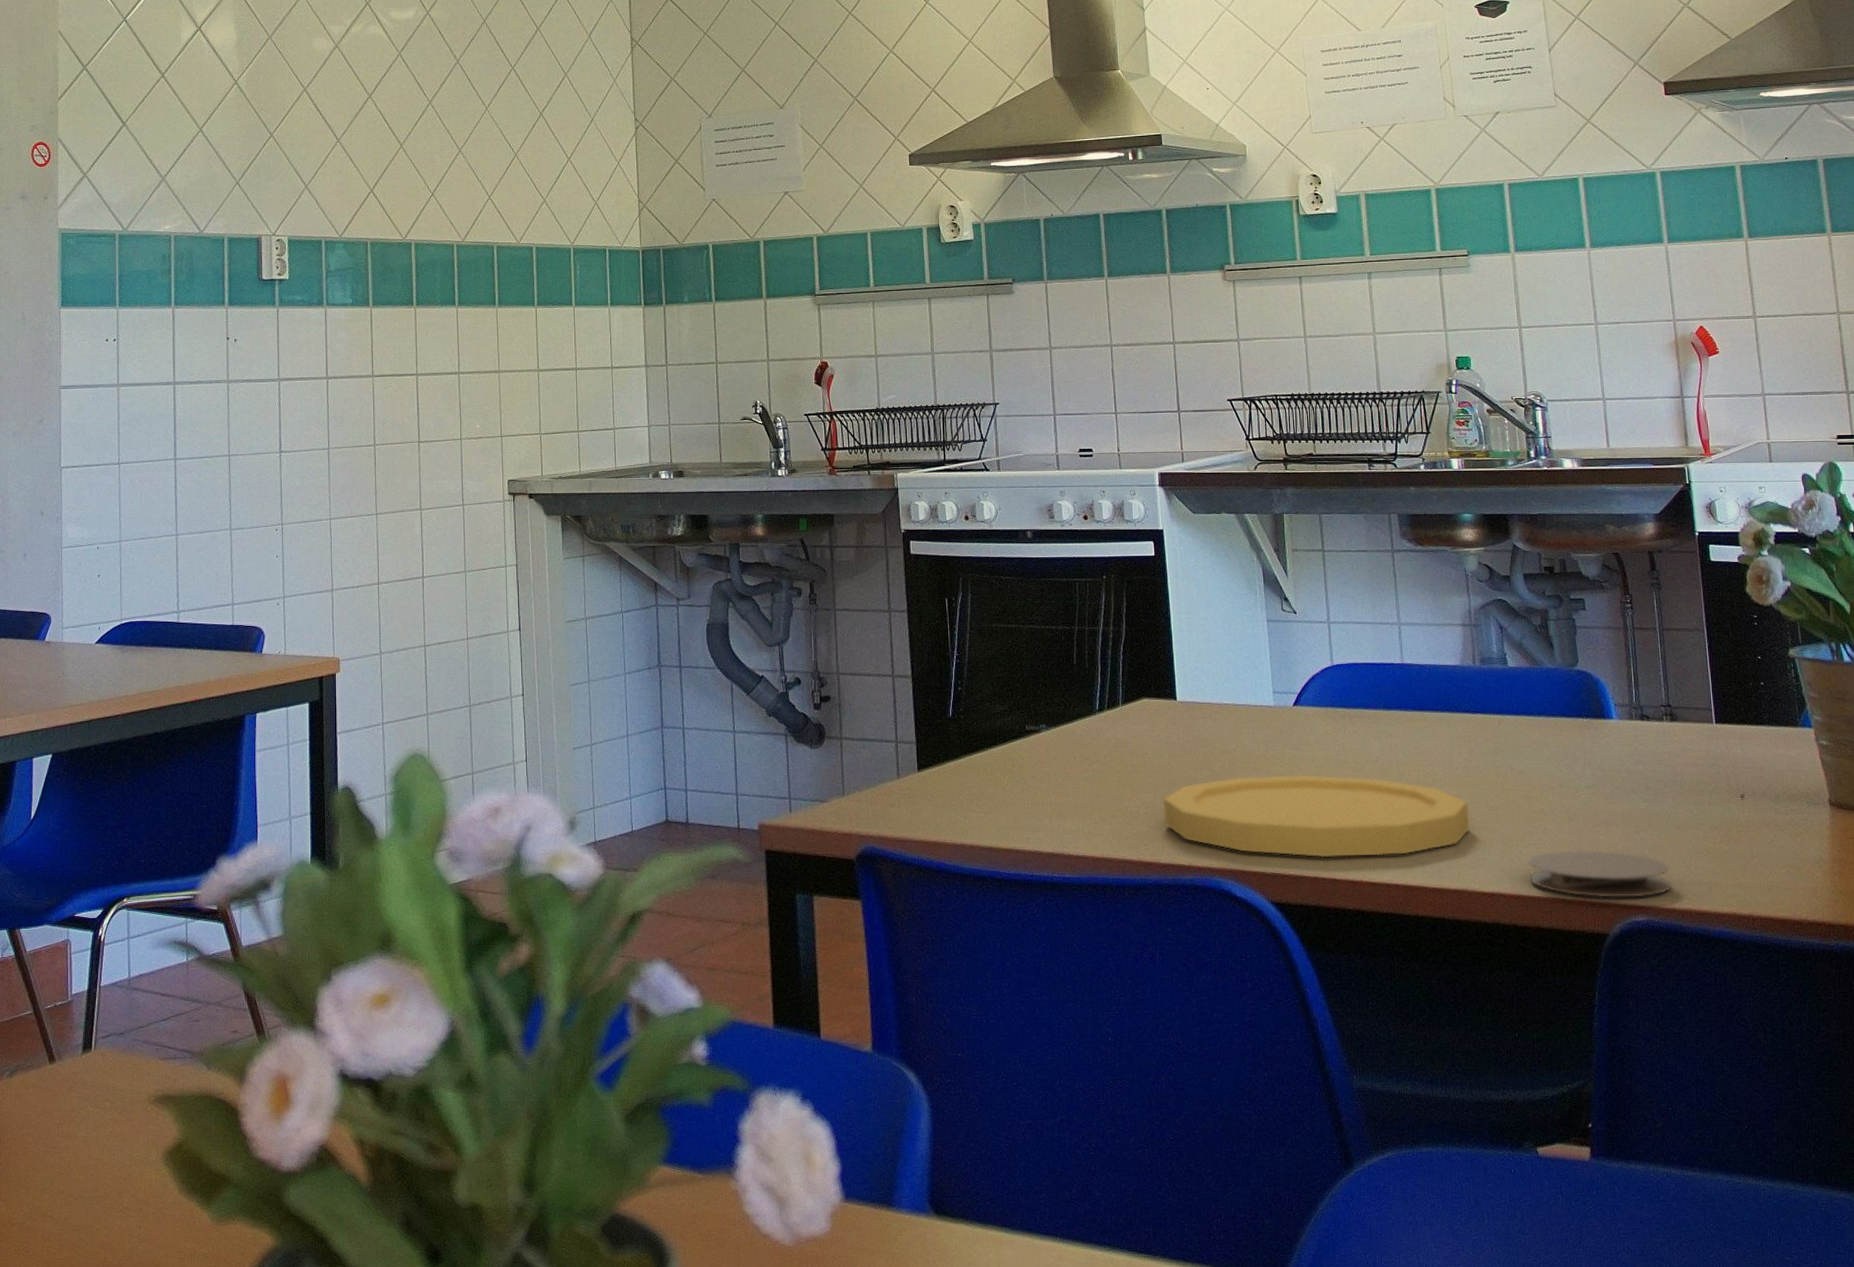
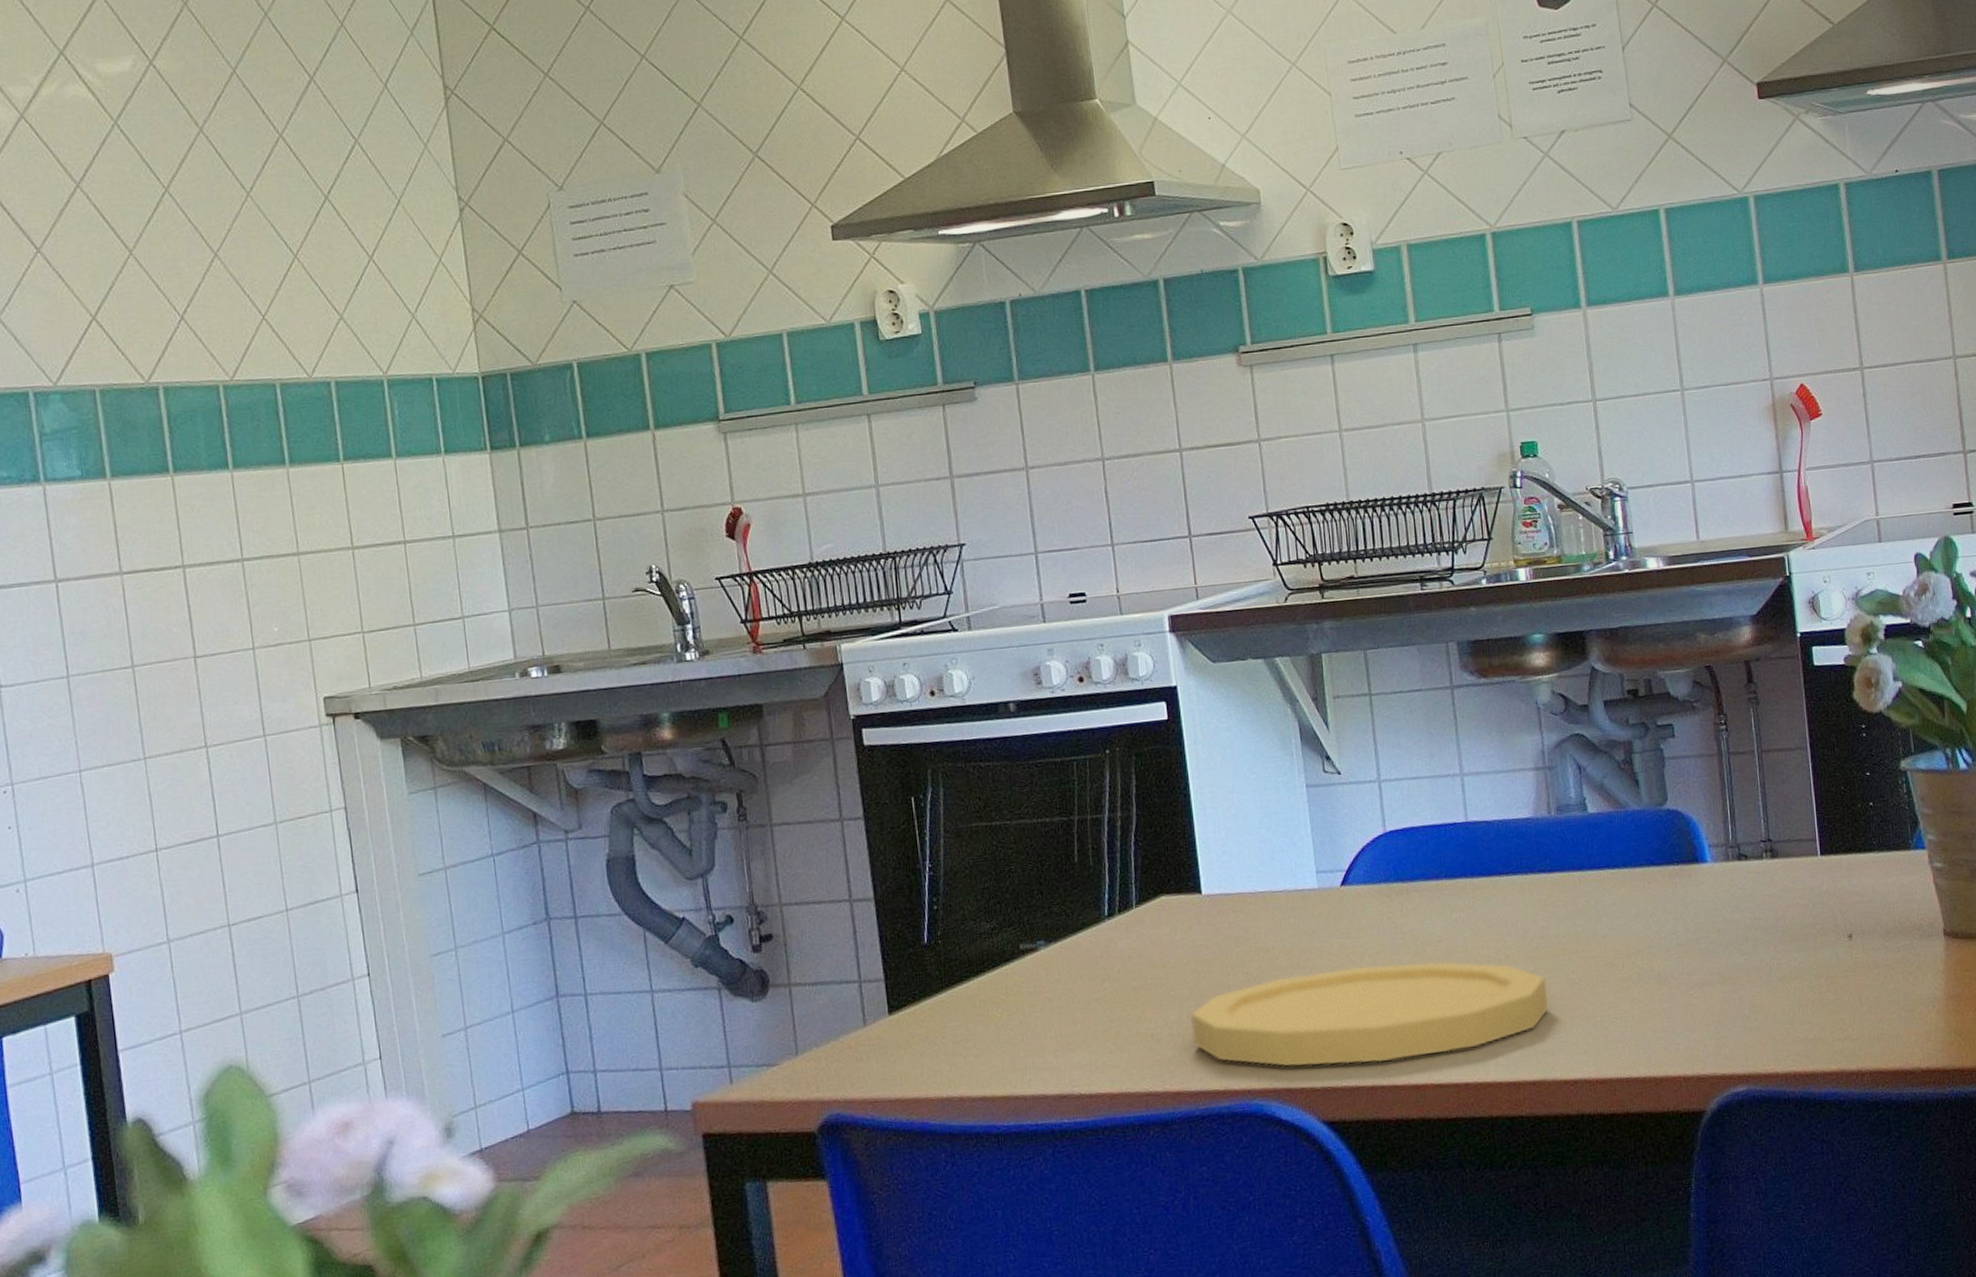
coaster: present [1528,850,1672,898] -> none [1614,1015,1774,1072]

